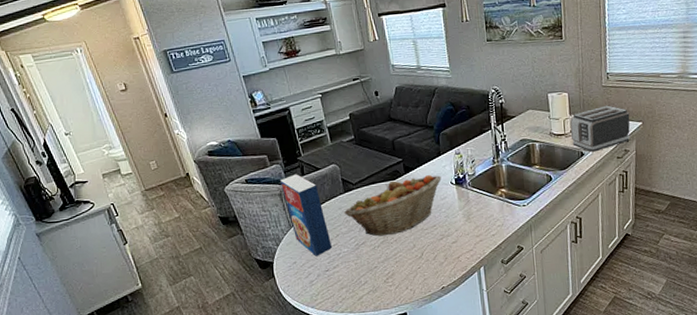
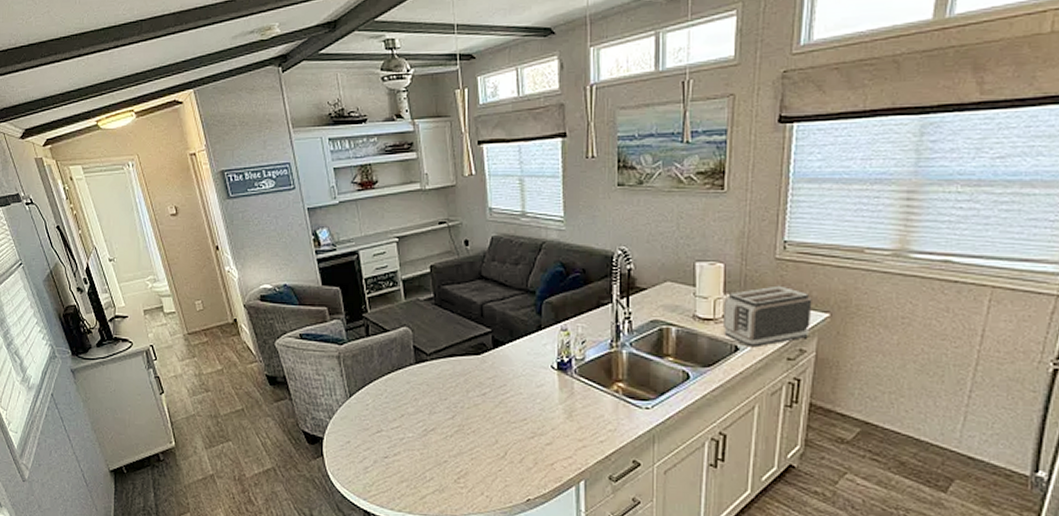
cereal box: present [280,174,332,256] -> none [340,334,394,438]
fruit basket: present [345,175,442,237] -> none [414,354,540,424]

